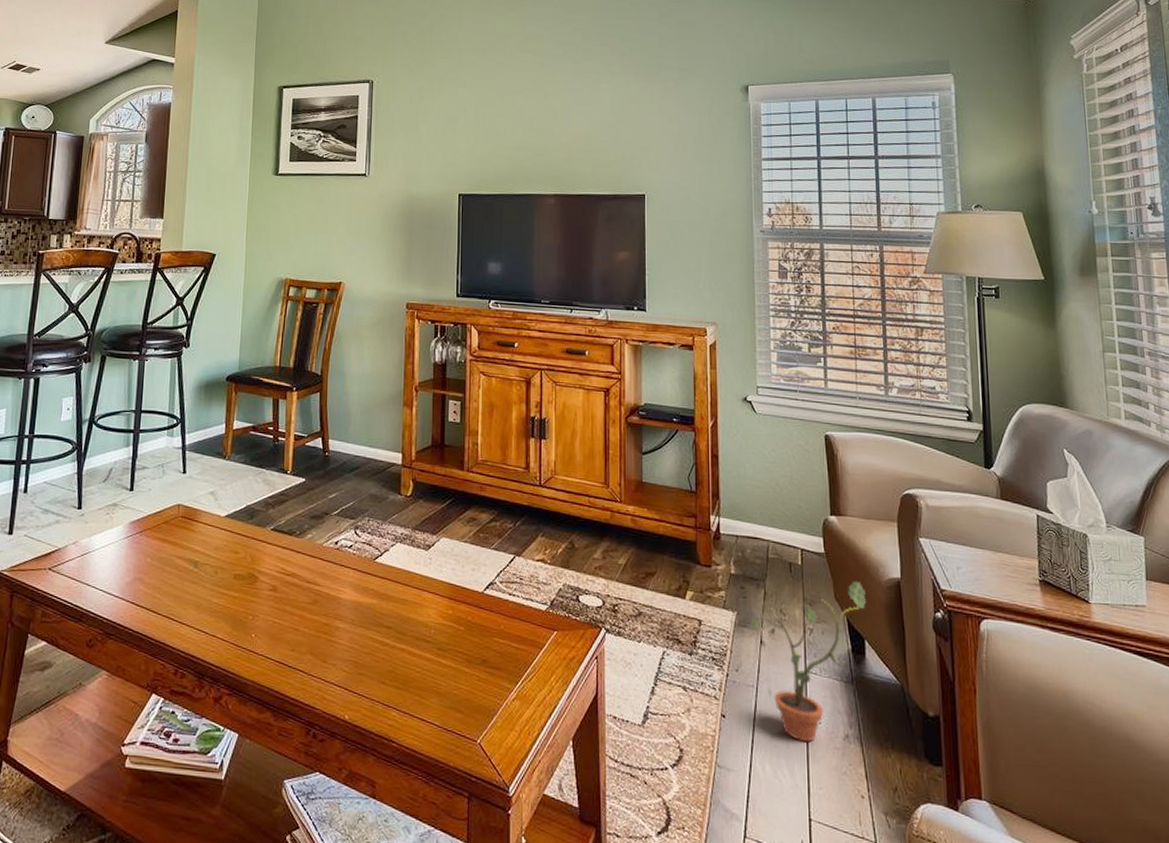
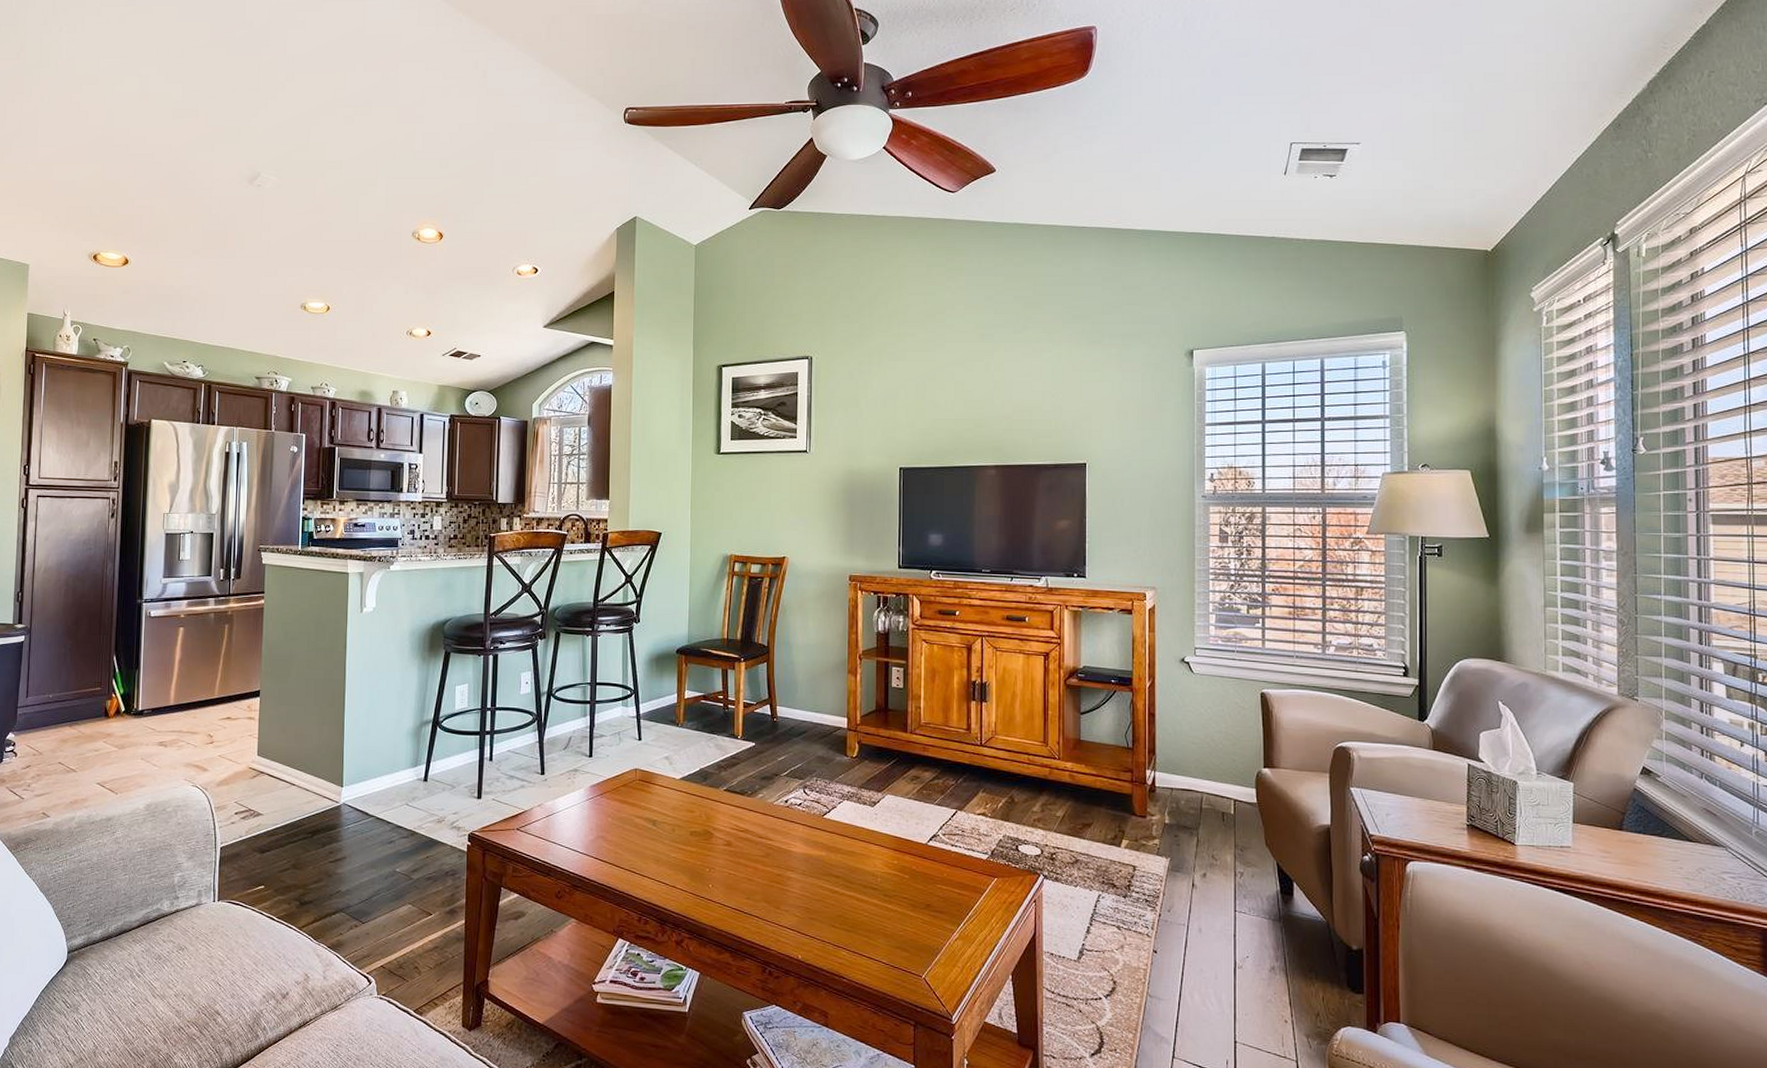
potted plant: present [752,581,867,743] -> none [1184,829,1297,974]

